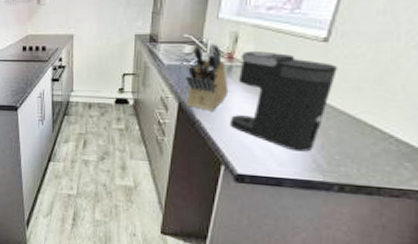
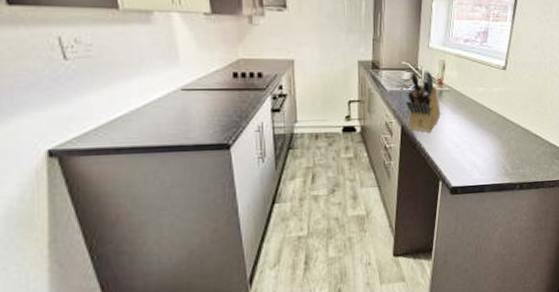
coffee maker: present [231,51,337,152] -> none [444,77,513,161]

